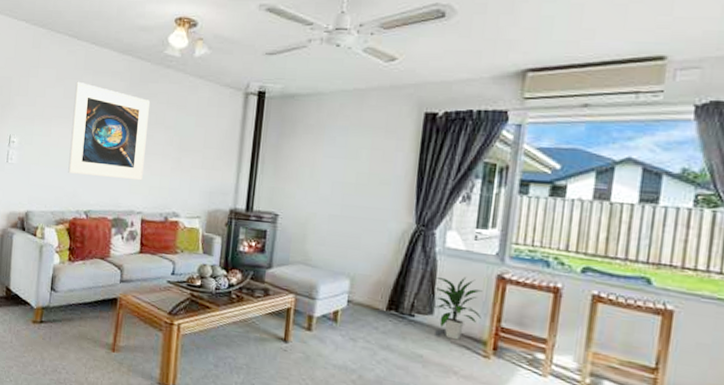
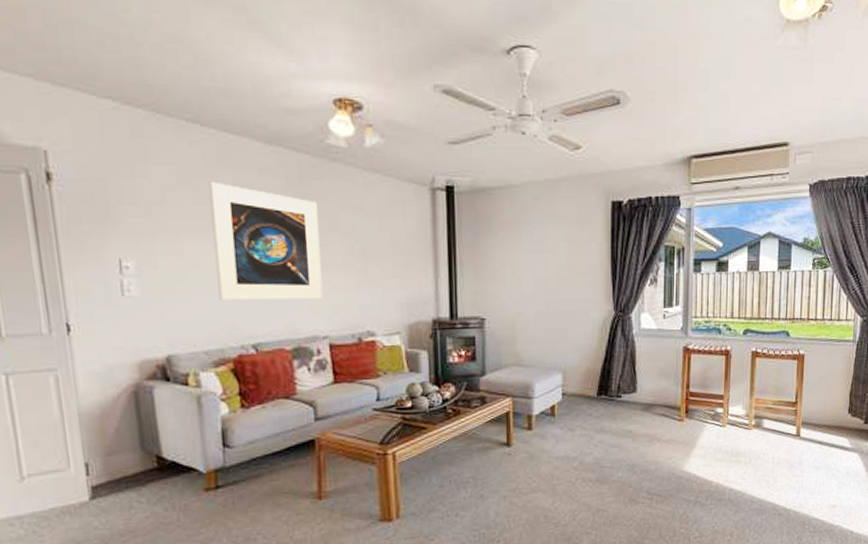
indoor plant: present [431,276,483,340] -> none [635,353,674,411]

